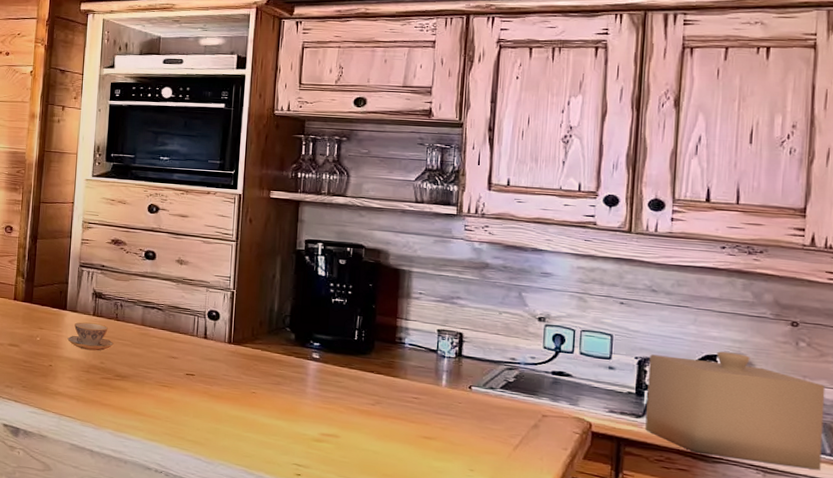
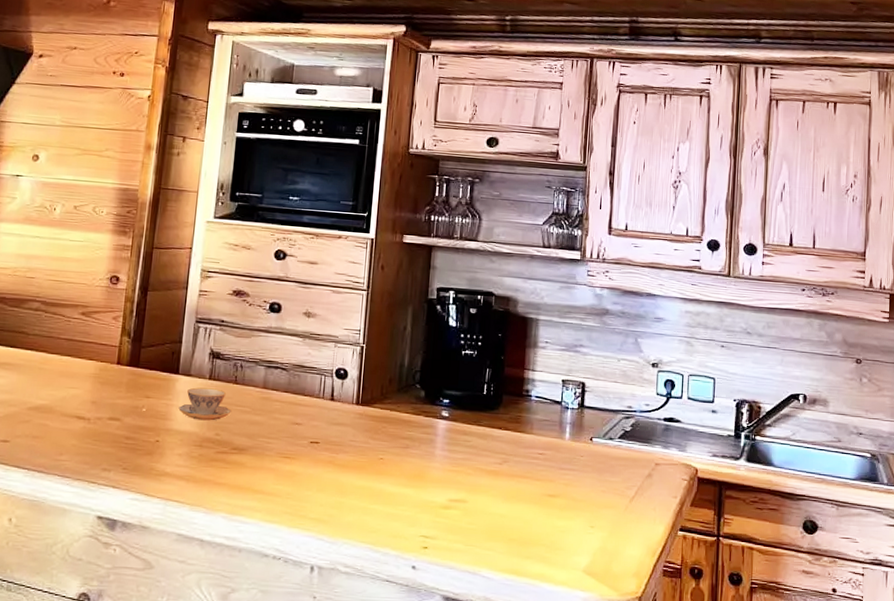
canister: present [645,351,826,470] -> none [742,390,883,500]

